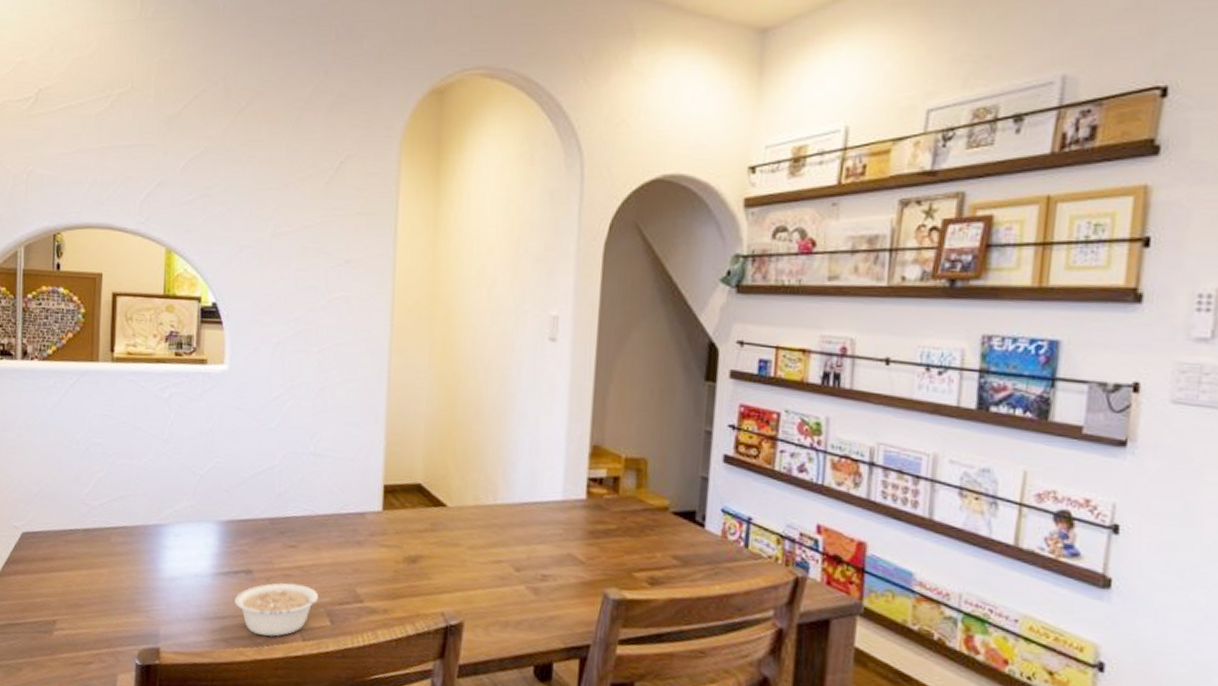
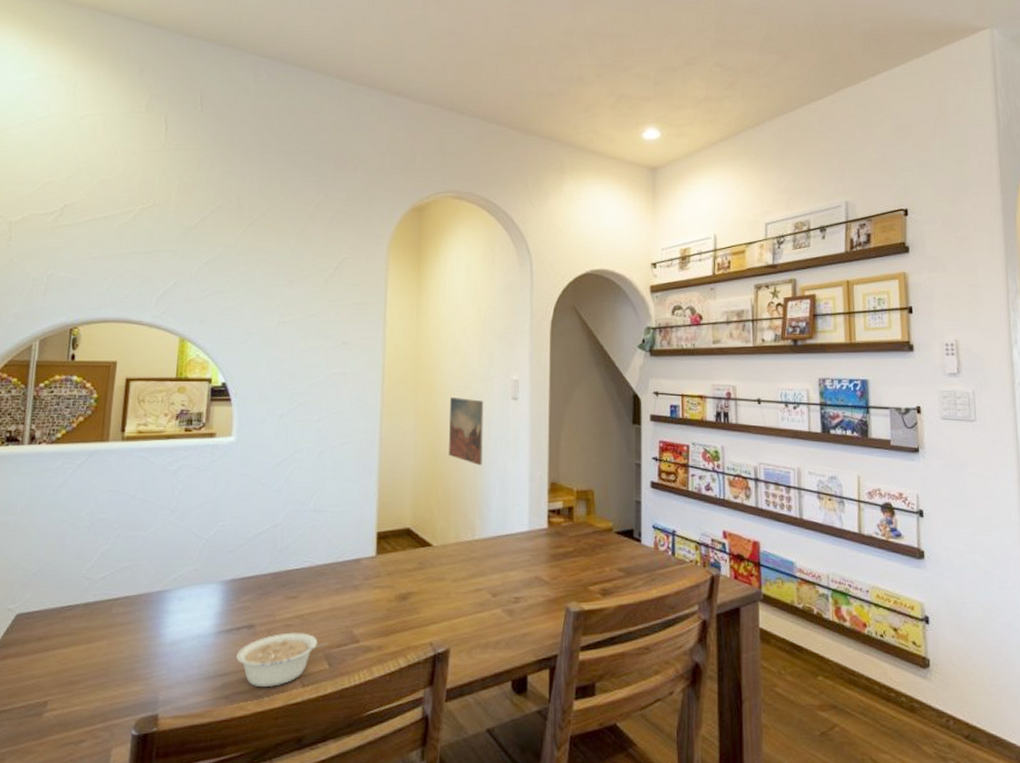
wall art: none [469,334,513,419] -> present [449,398,484,466]

